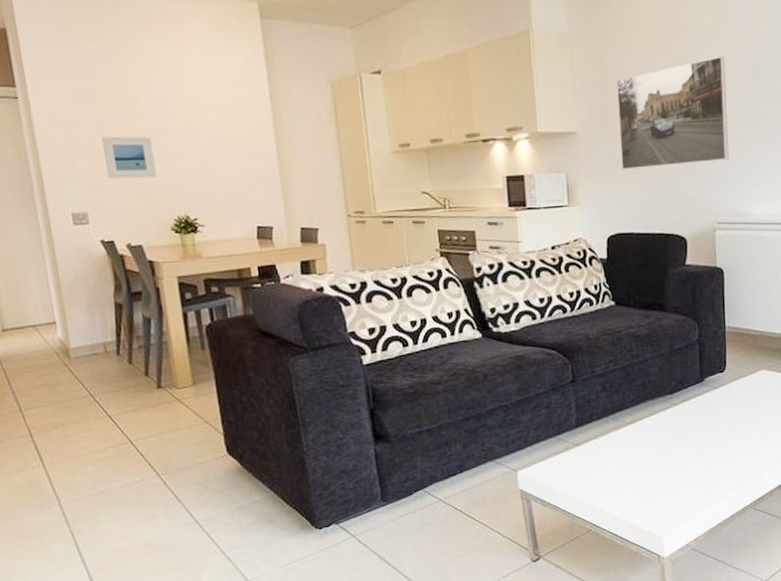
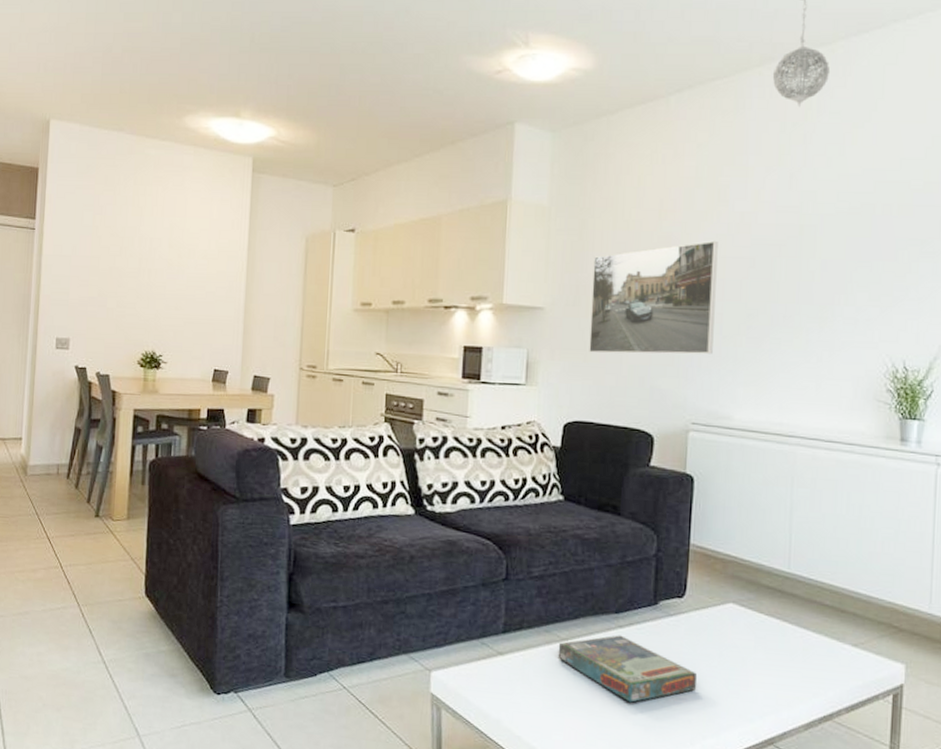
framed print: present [102,136,157,179] -> none [93,270,136,313]
board game: none [625,411,742,465] -> present [557,635,698,703]

